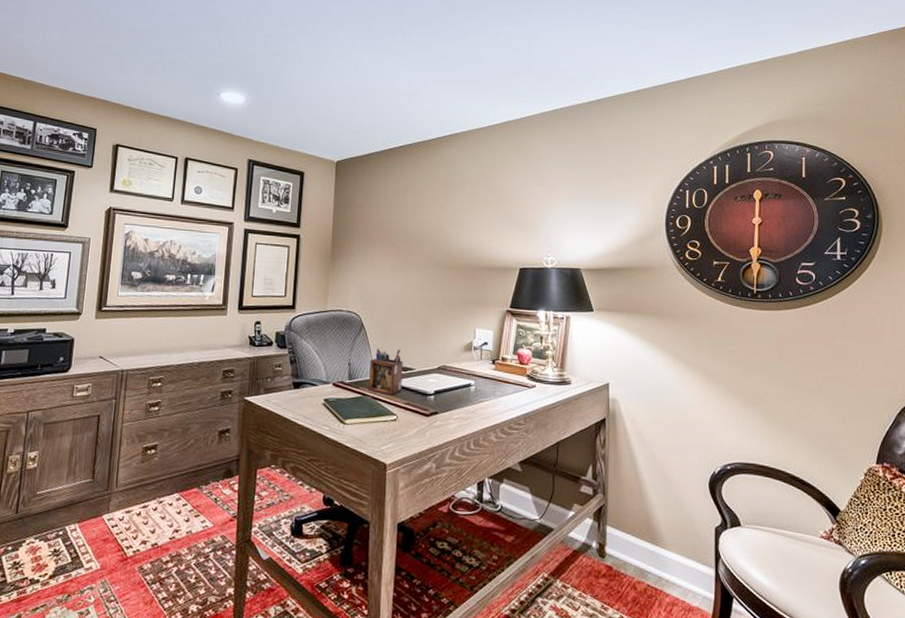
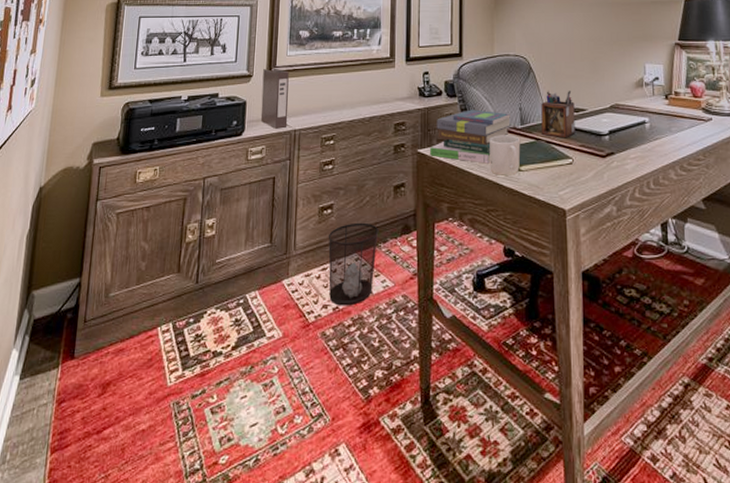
binder: none [88,307,119,368] -> present [260,68,289,129]
waste bin: none [148,464,202,543] -> present [328,222,379,306]
books: none [257,361,339,415] -> present [430,109,510,164]
mug: none [315,388,347,428] -> present [488,135,521,175]

